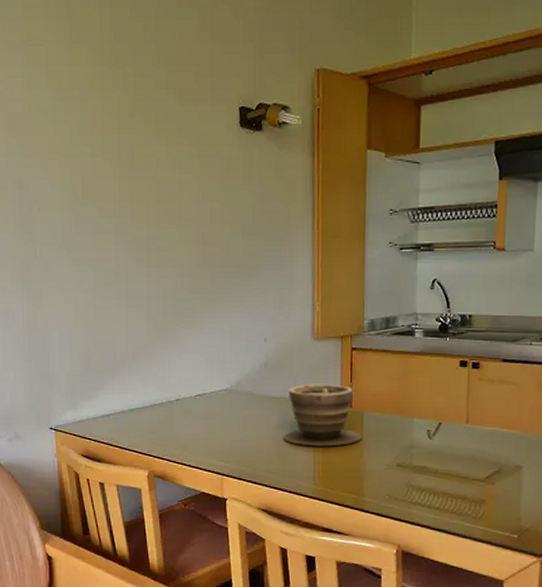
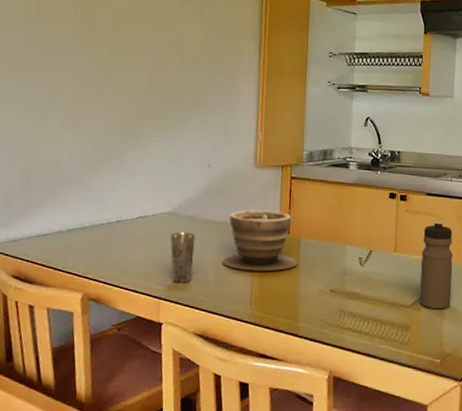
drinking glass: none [230,409,255,459] -> present [170,232,195,283]
water bottle: none [494,388,533,483] -> present [419,220,453,310]

